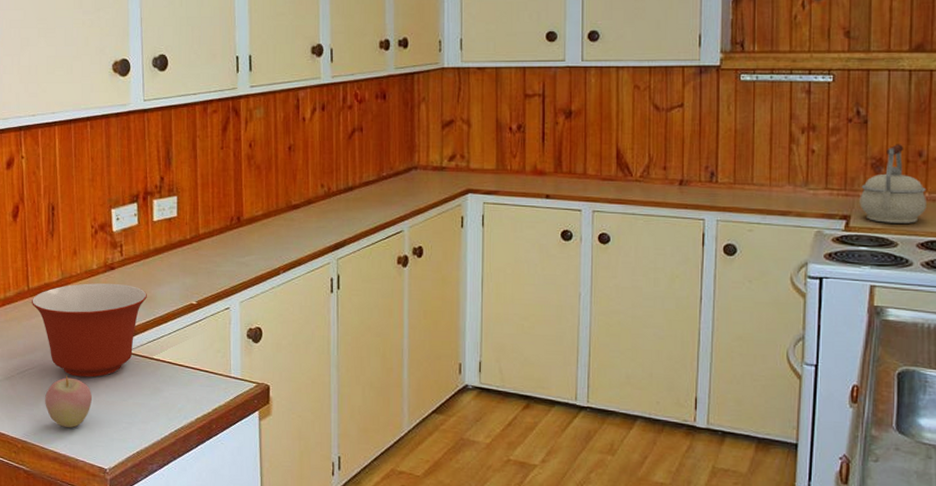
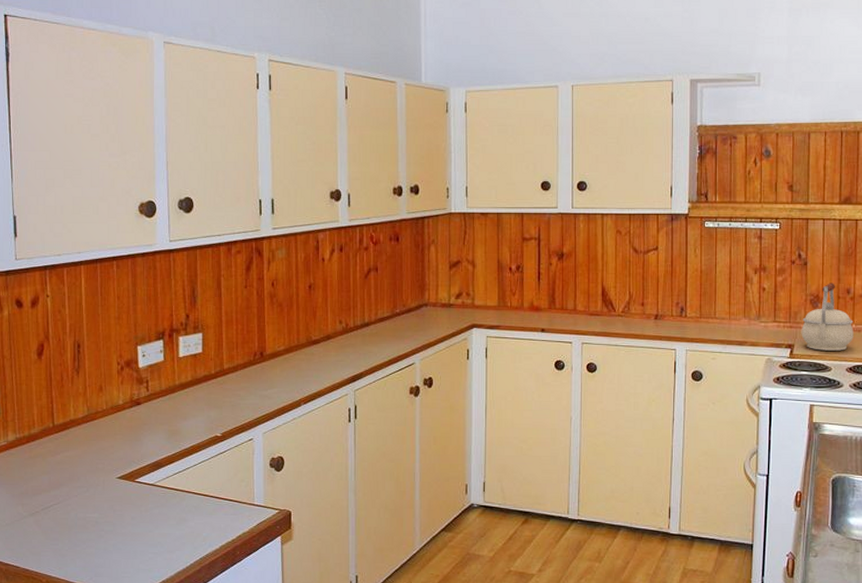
mixing bowl: present [32,283,147,378] -> none [57,418,173,510]
apple: present [45,375,93,428] -> none [70,509,119,560]

